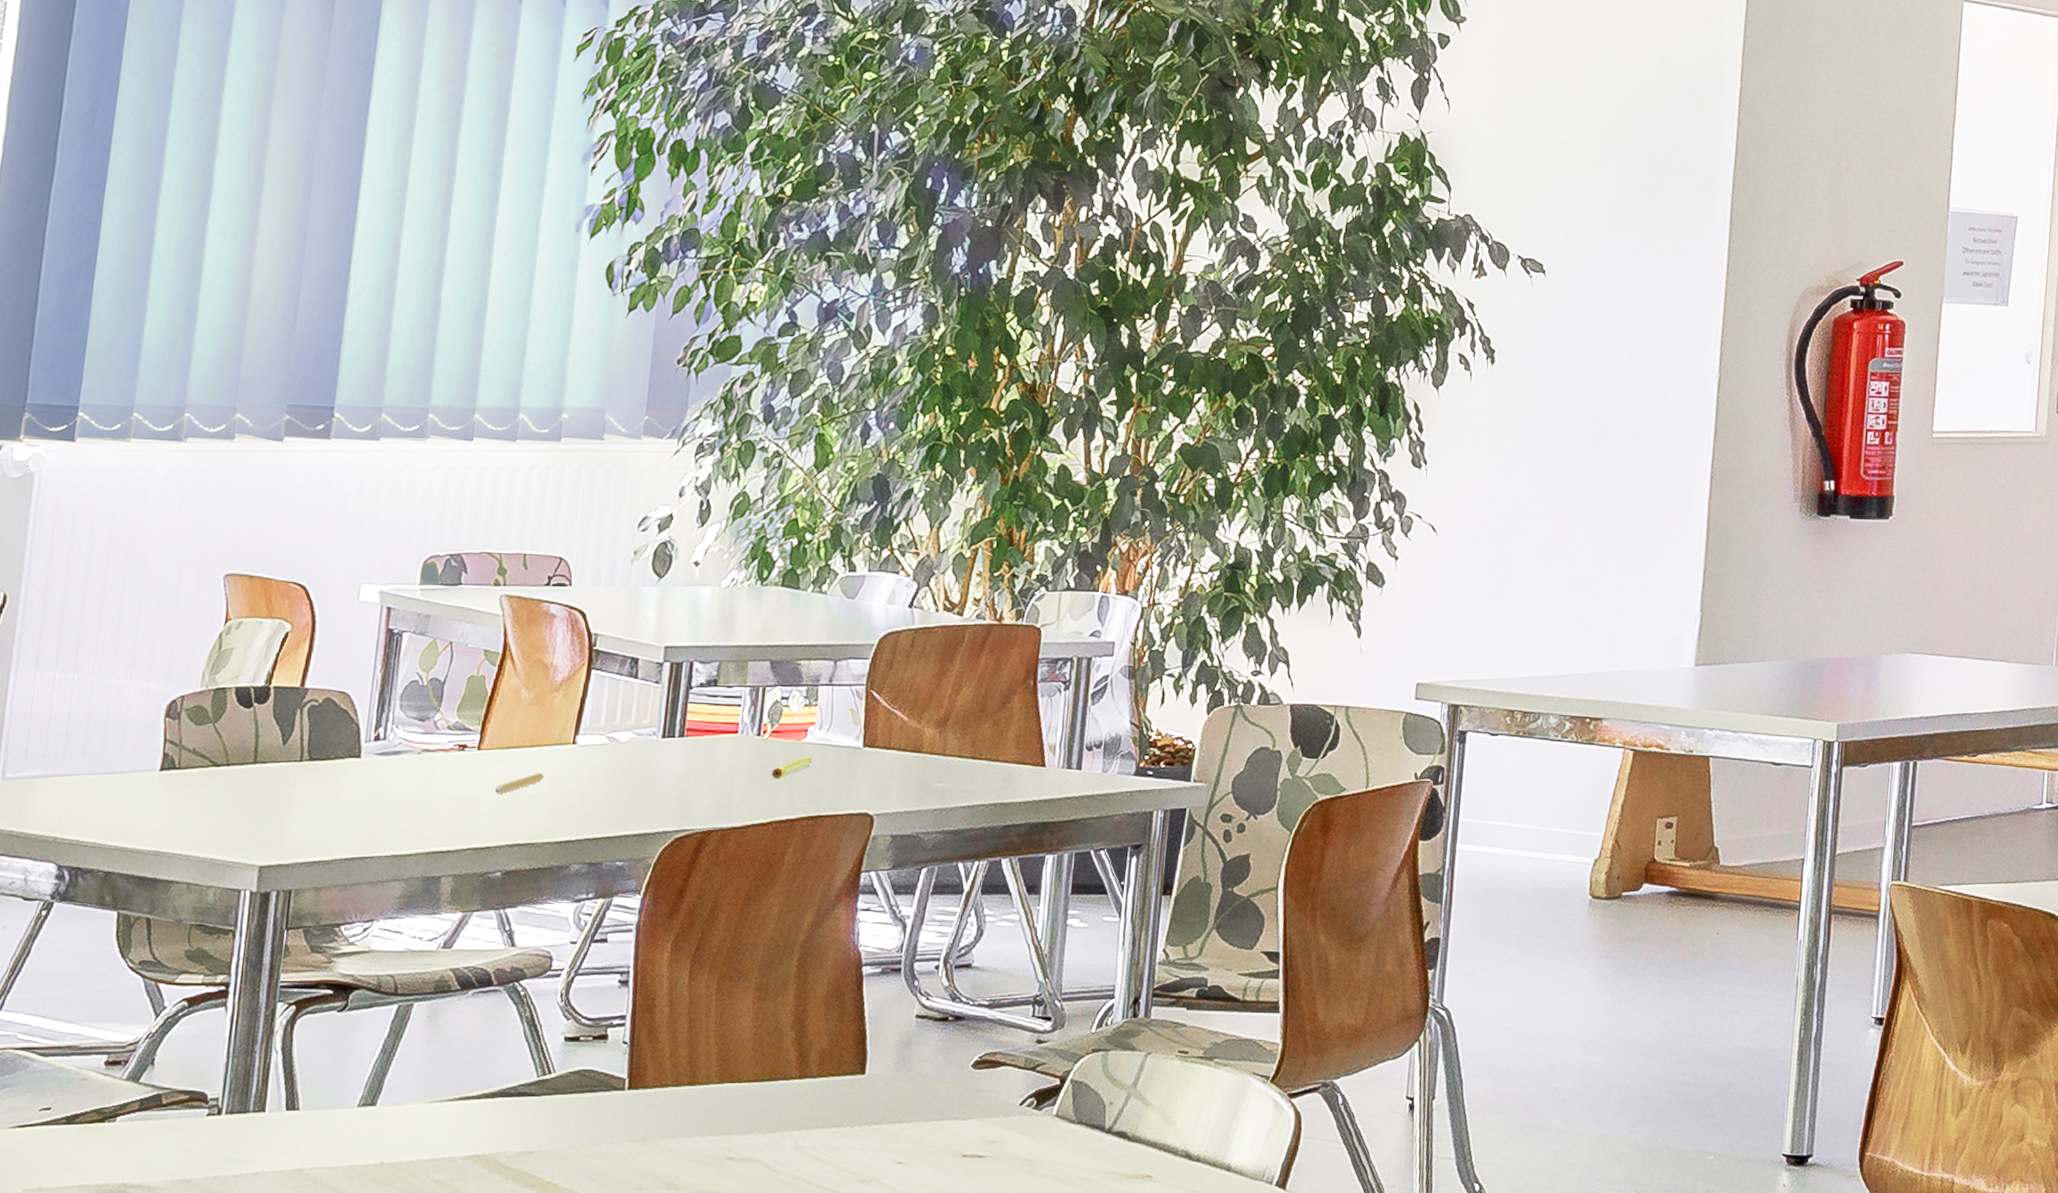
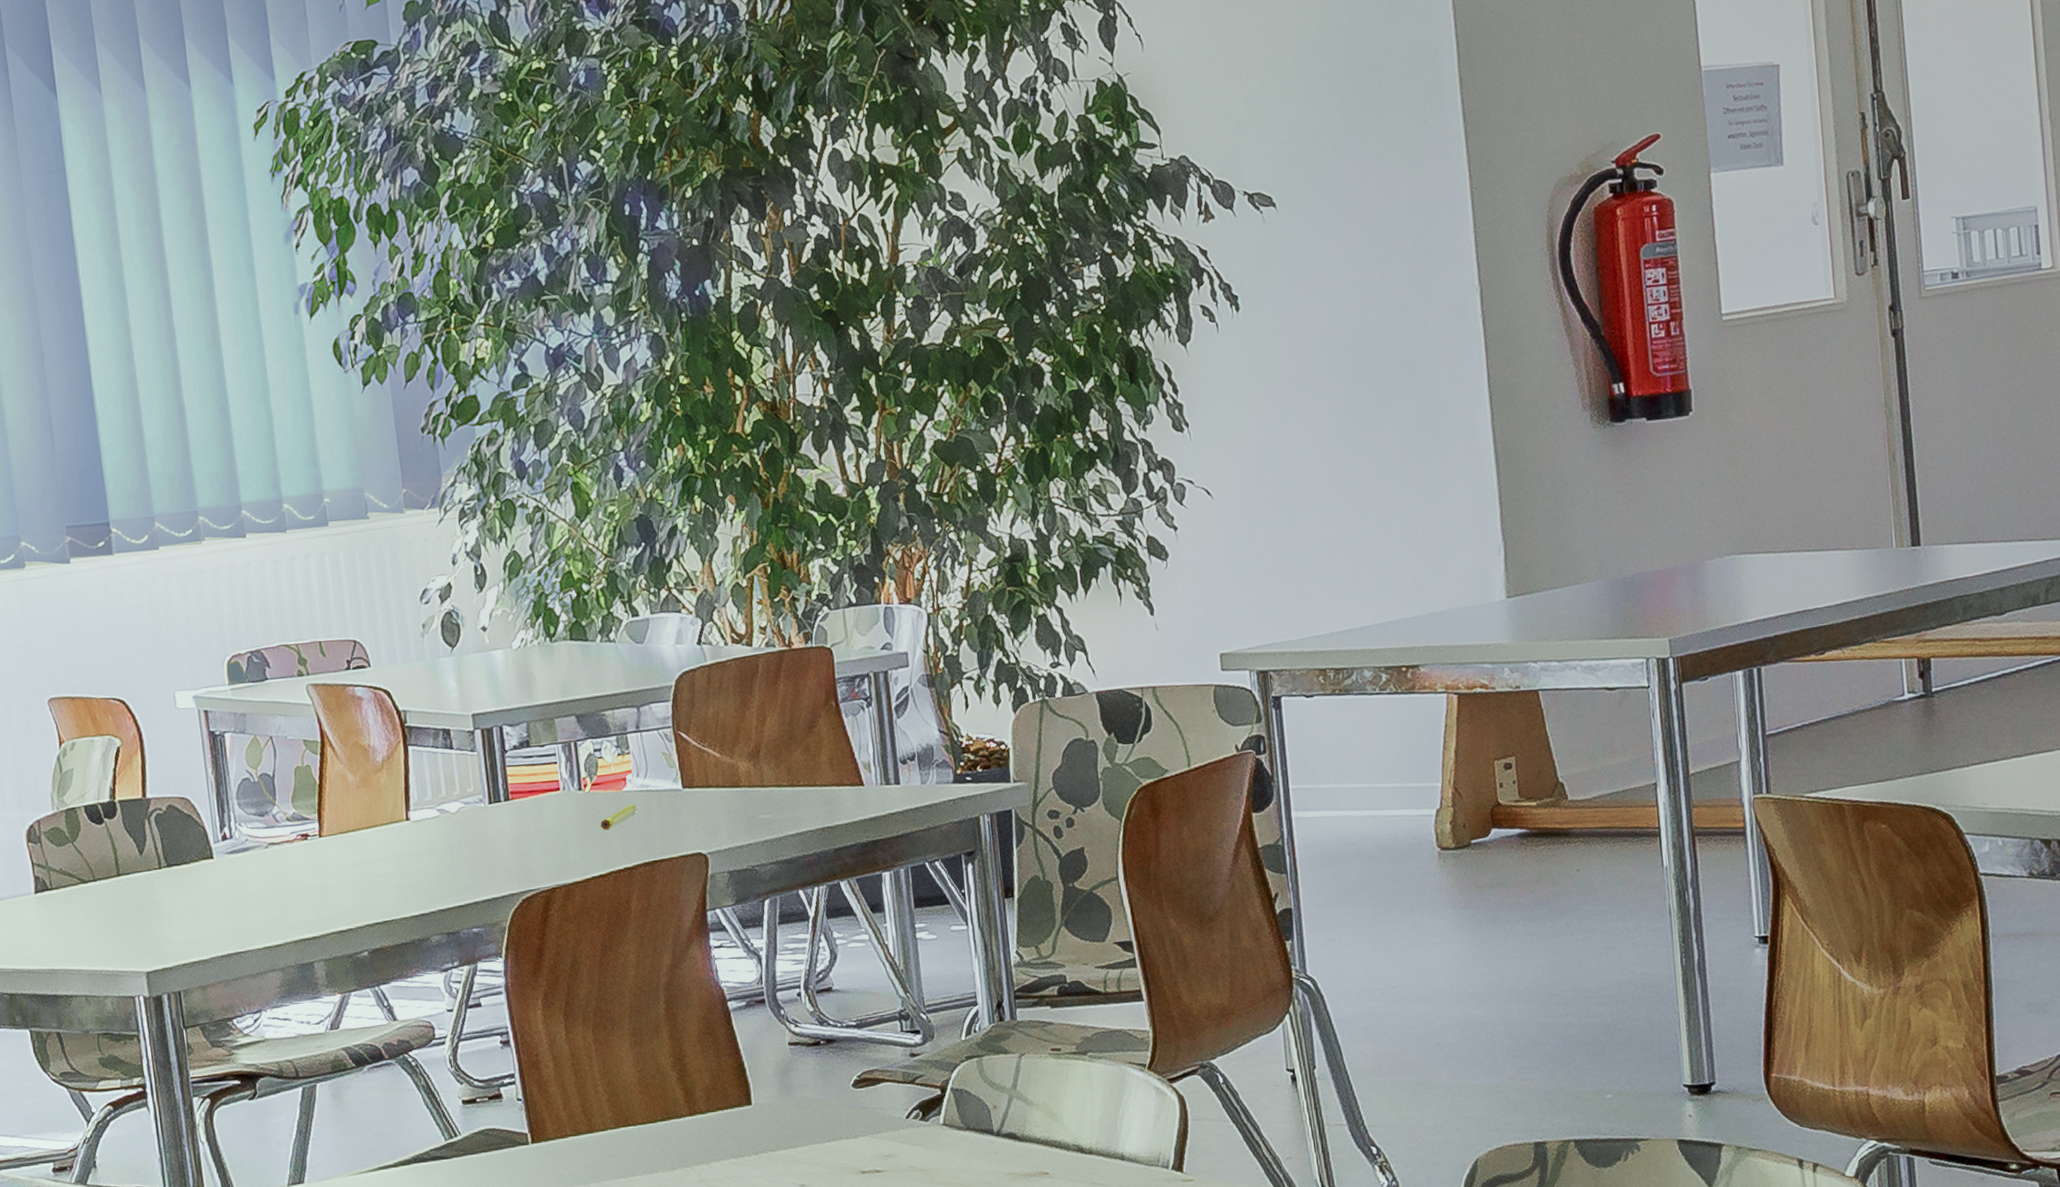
pencil: present [495,773,544,795] -> none [344,852,387,878]

